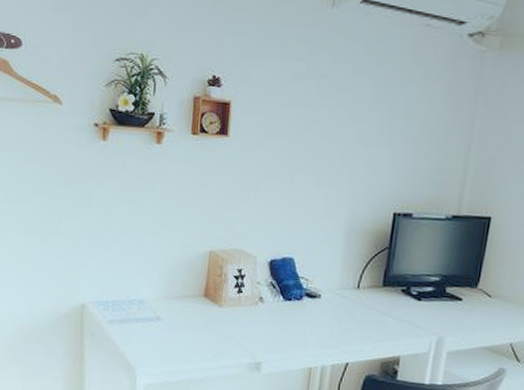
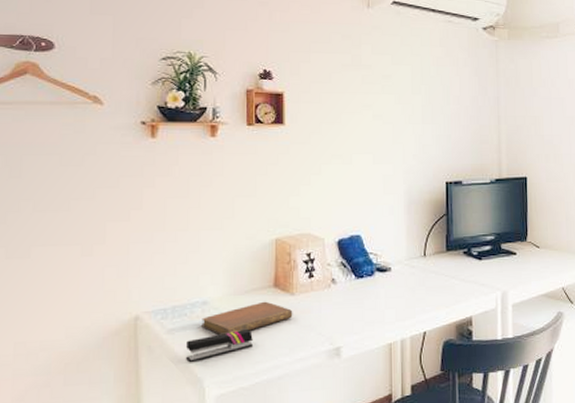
stapler: none [121,331,181,353] -> present [185,330,253,363]
notebook: none [137,308,220,333] -> present [201,301,293,336]

